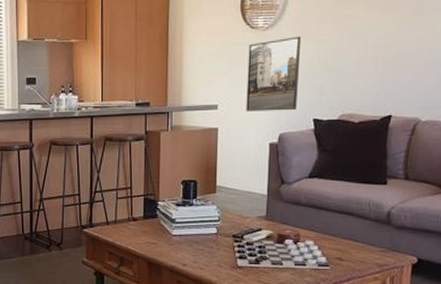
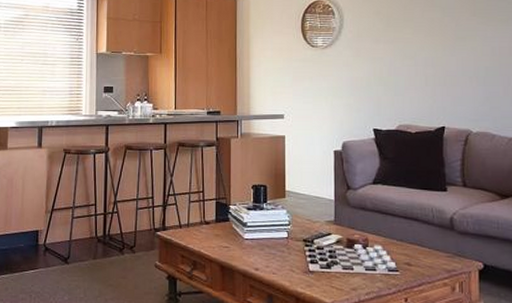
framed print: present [246,36,302,111] -> none [310,55,358,121]

